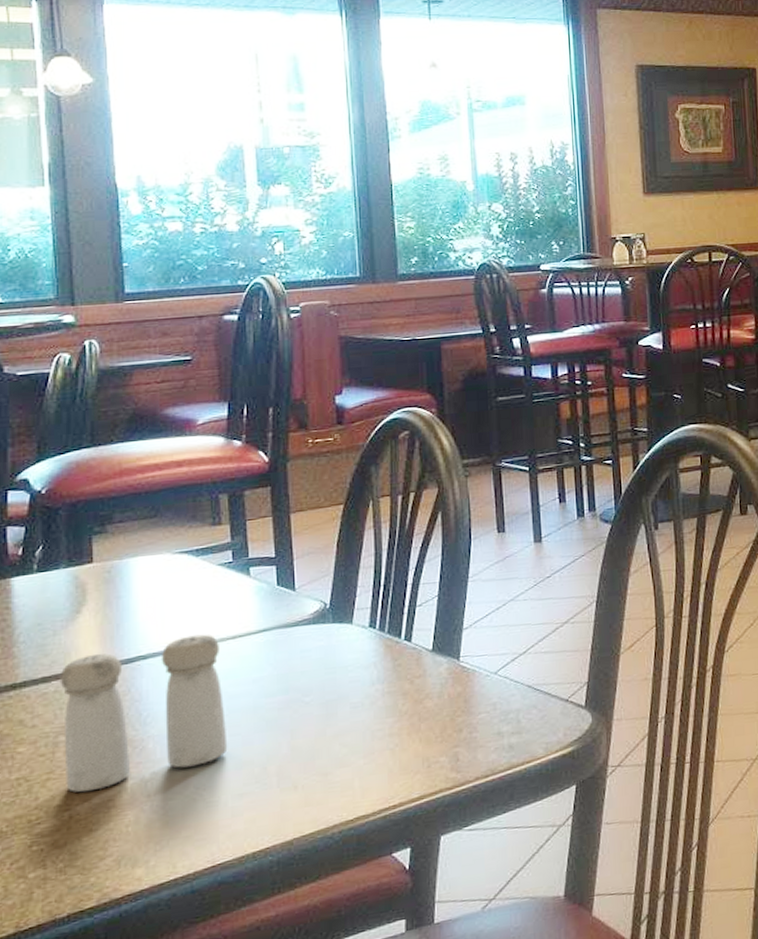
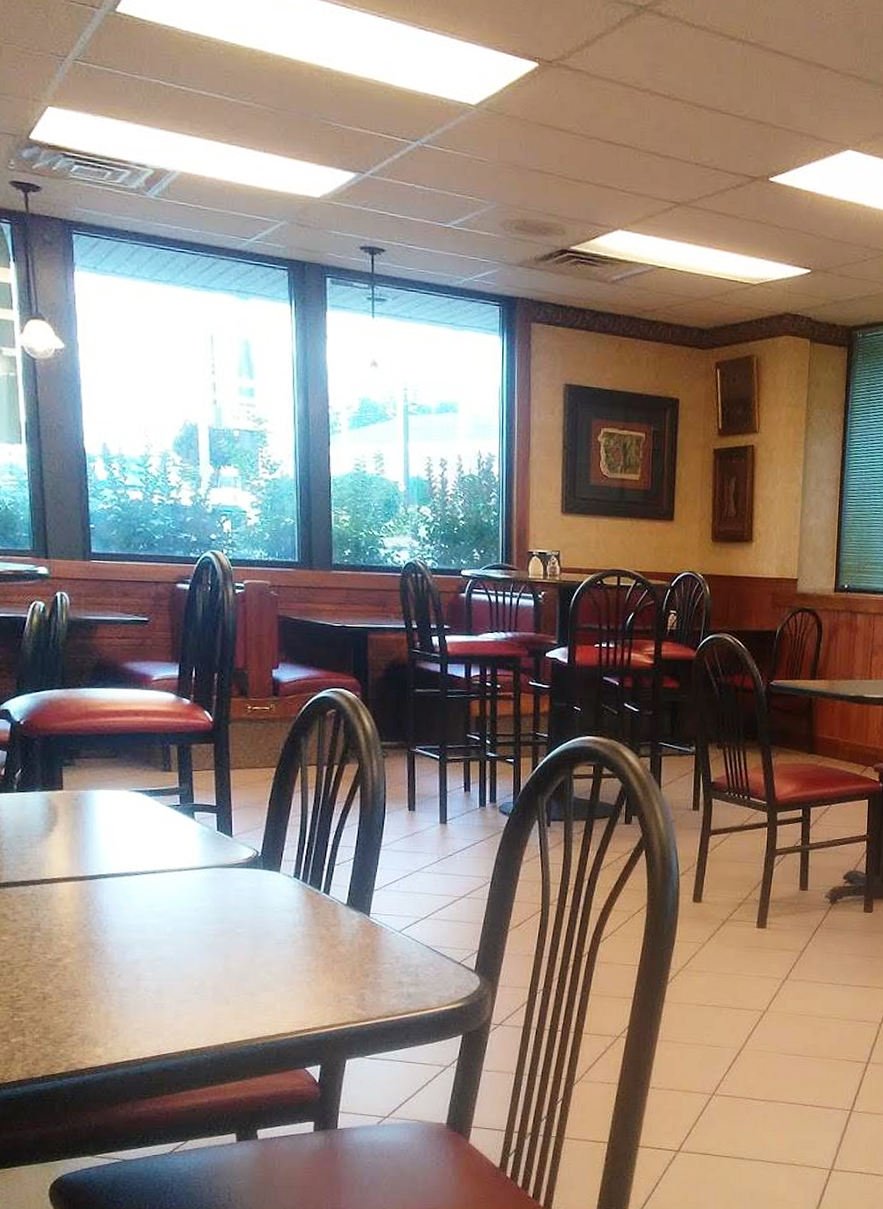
salt and pepper shaker: present [59,634,228,793] -> none [35,863,173,981]

